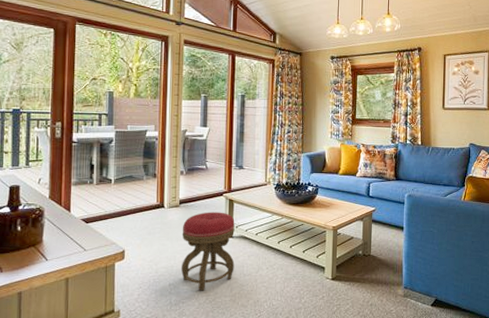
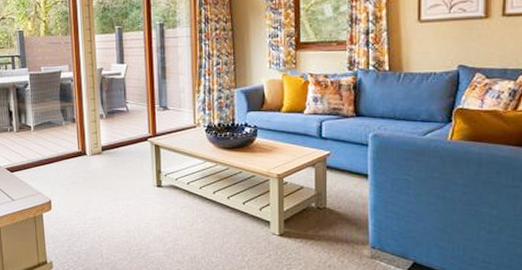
stool: present [181,212,235,291] -> none [107,159,166,245]

